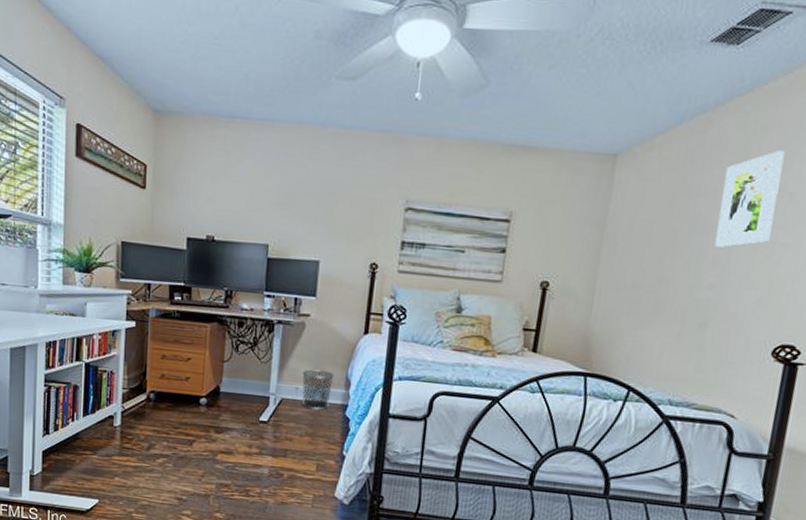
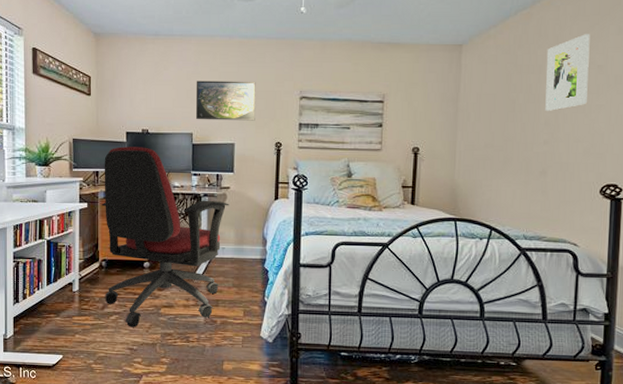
office chair: none [151,255,308,474] -> present [102,146,229,327]
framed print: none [273,178,352,234] -> present [195,80,256,121]
waste bin: present [302,369,334,411] -> none [227,232,253,265]

